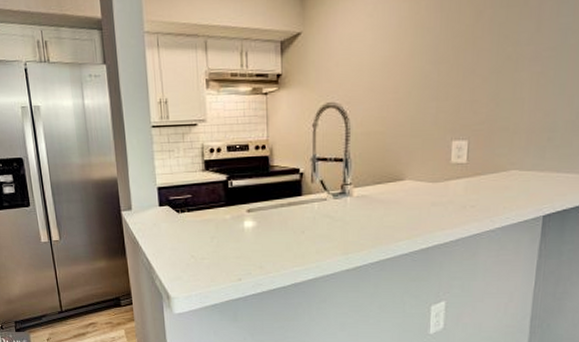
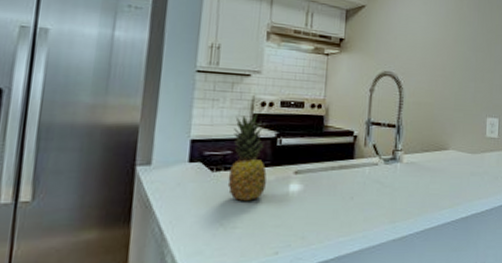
fruit: none [190,160,224,238] -> present [227,113,267,202]

